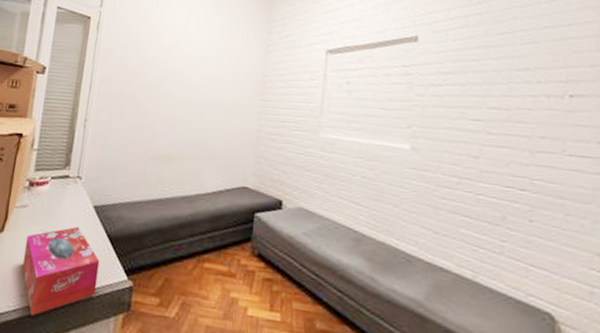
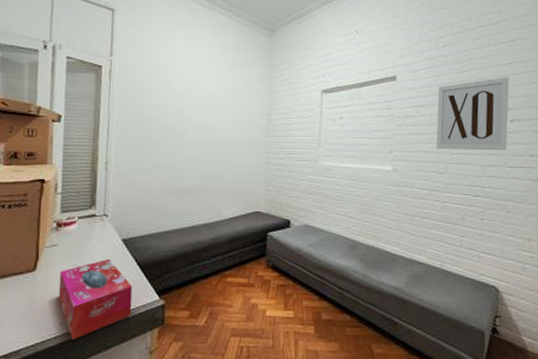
wall art: none [468,41,567,133] -> present [436,77,509,151]

